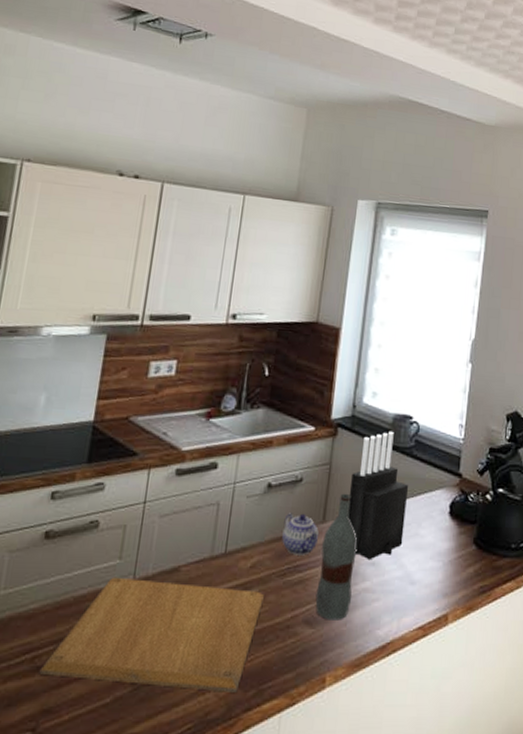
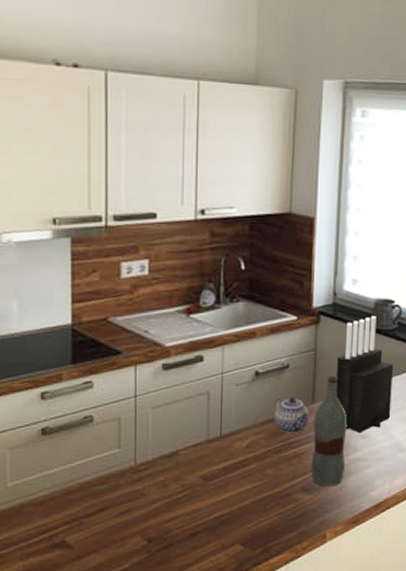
chopping board: present [39,577,264,692] -> none [58,463,262,552]

